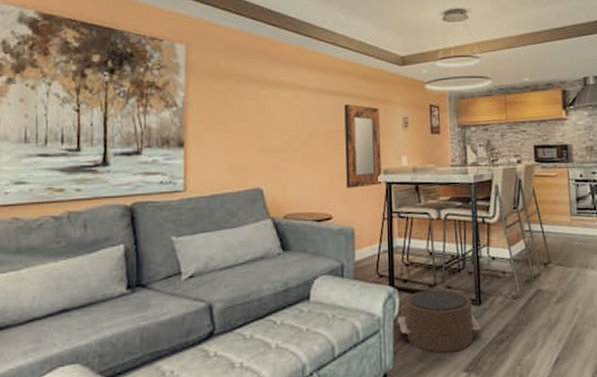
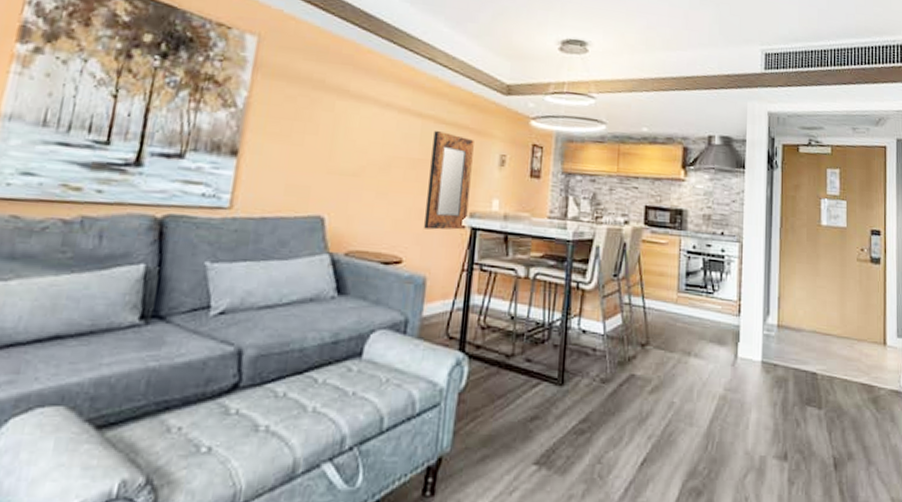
pouf: present [397,289,481,353] -> none [463,361,560,439]

